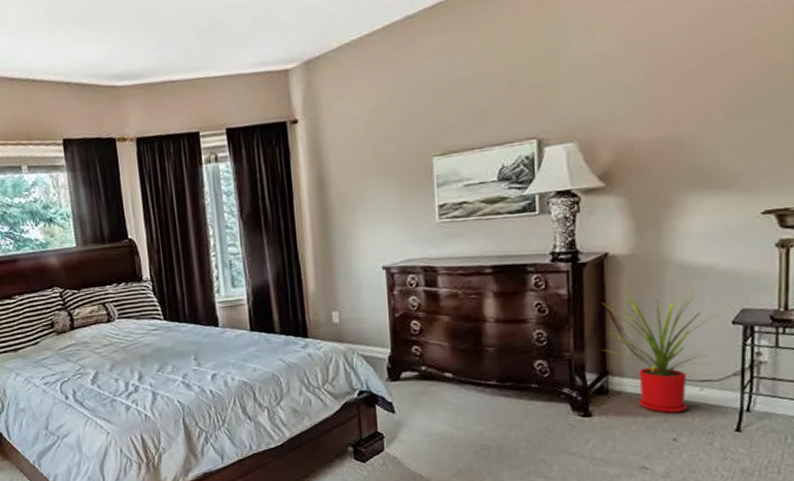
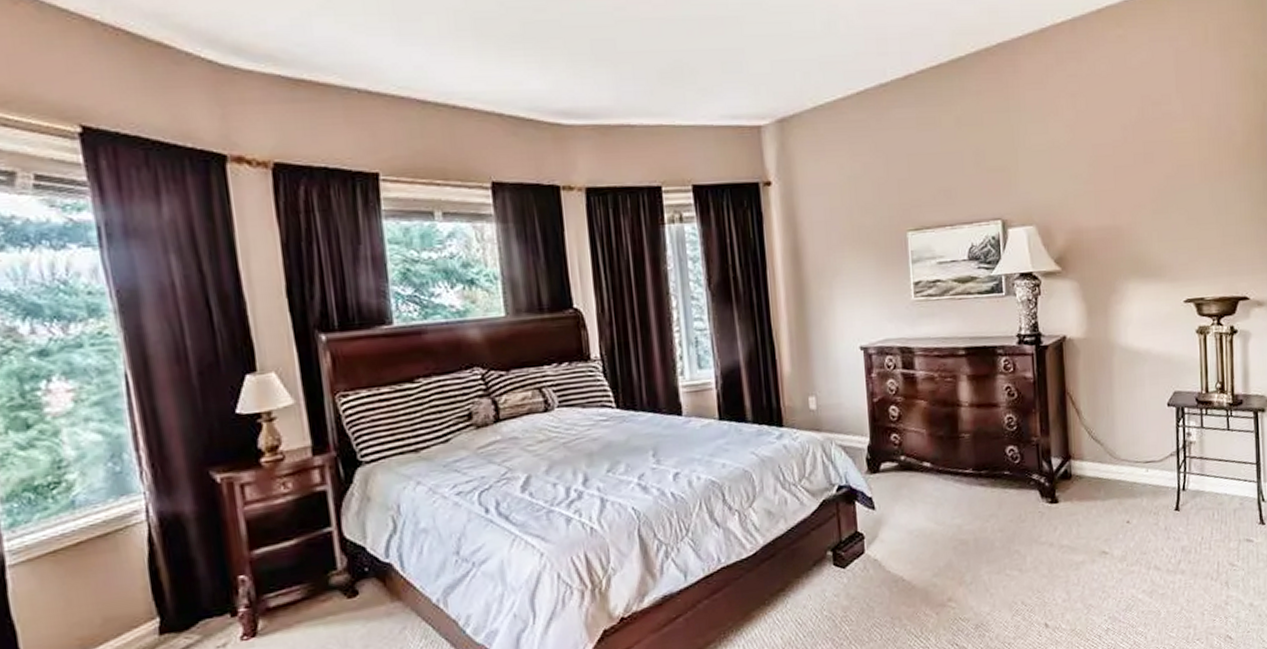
house plant: present [602,289,731,413] -> none [1063,373,1166,496]

